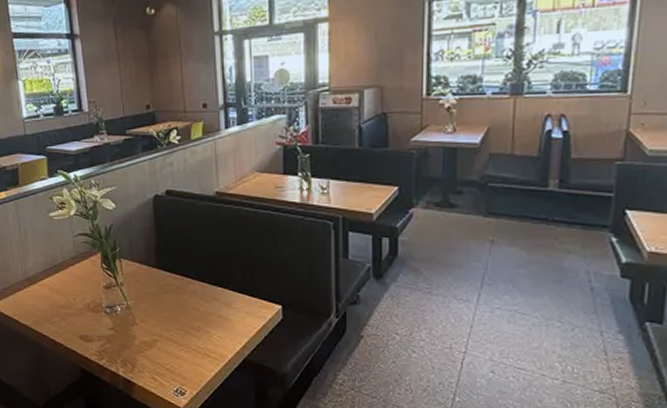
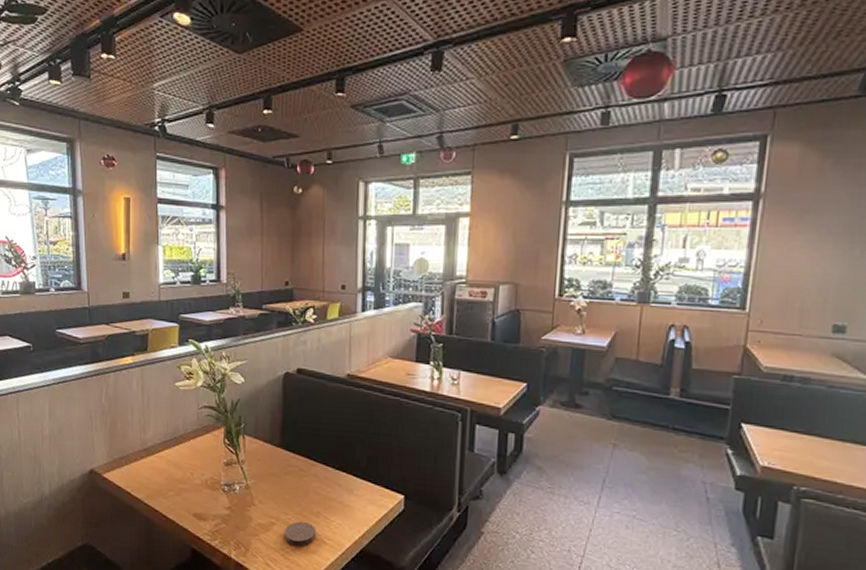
coaster: none [167,336,199,360] -> present [284,521,317,546]

